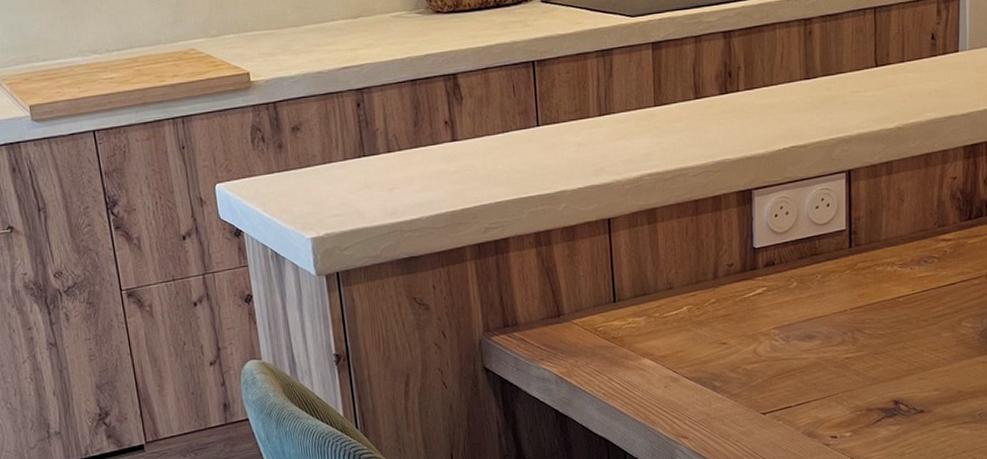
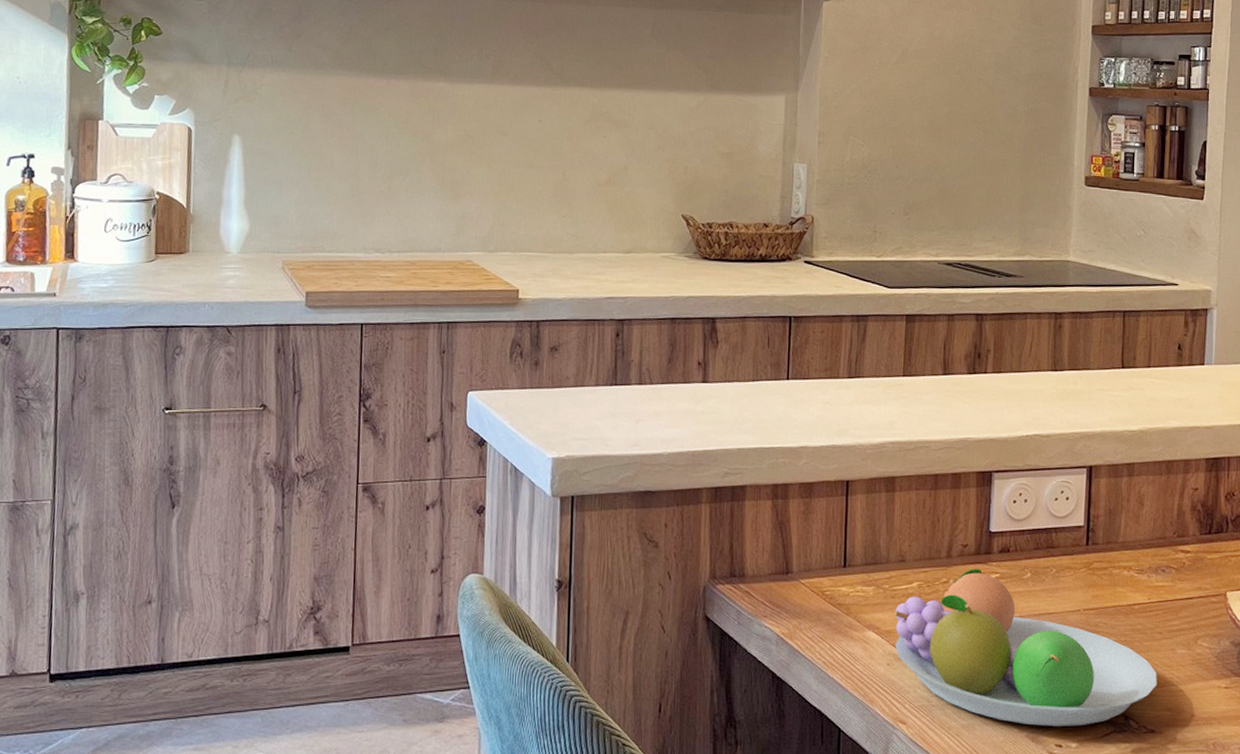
fruit bowl: none [666,285,924,423] -> present [894,568,1157,726]

